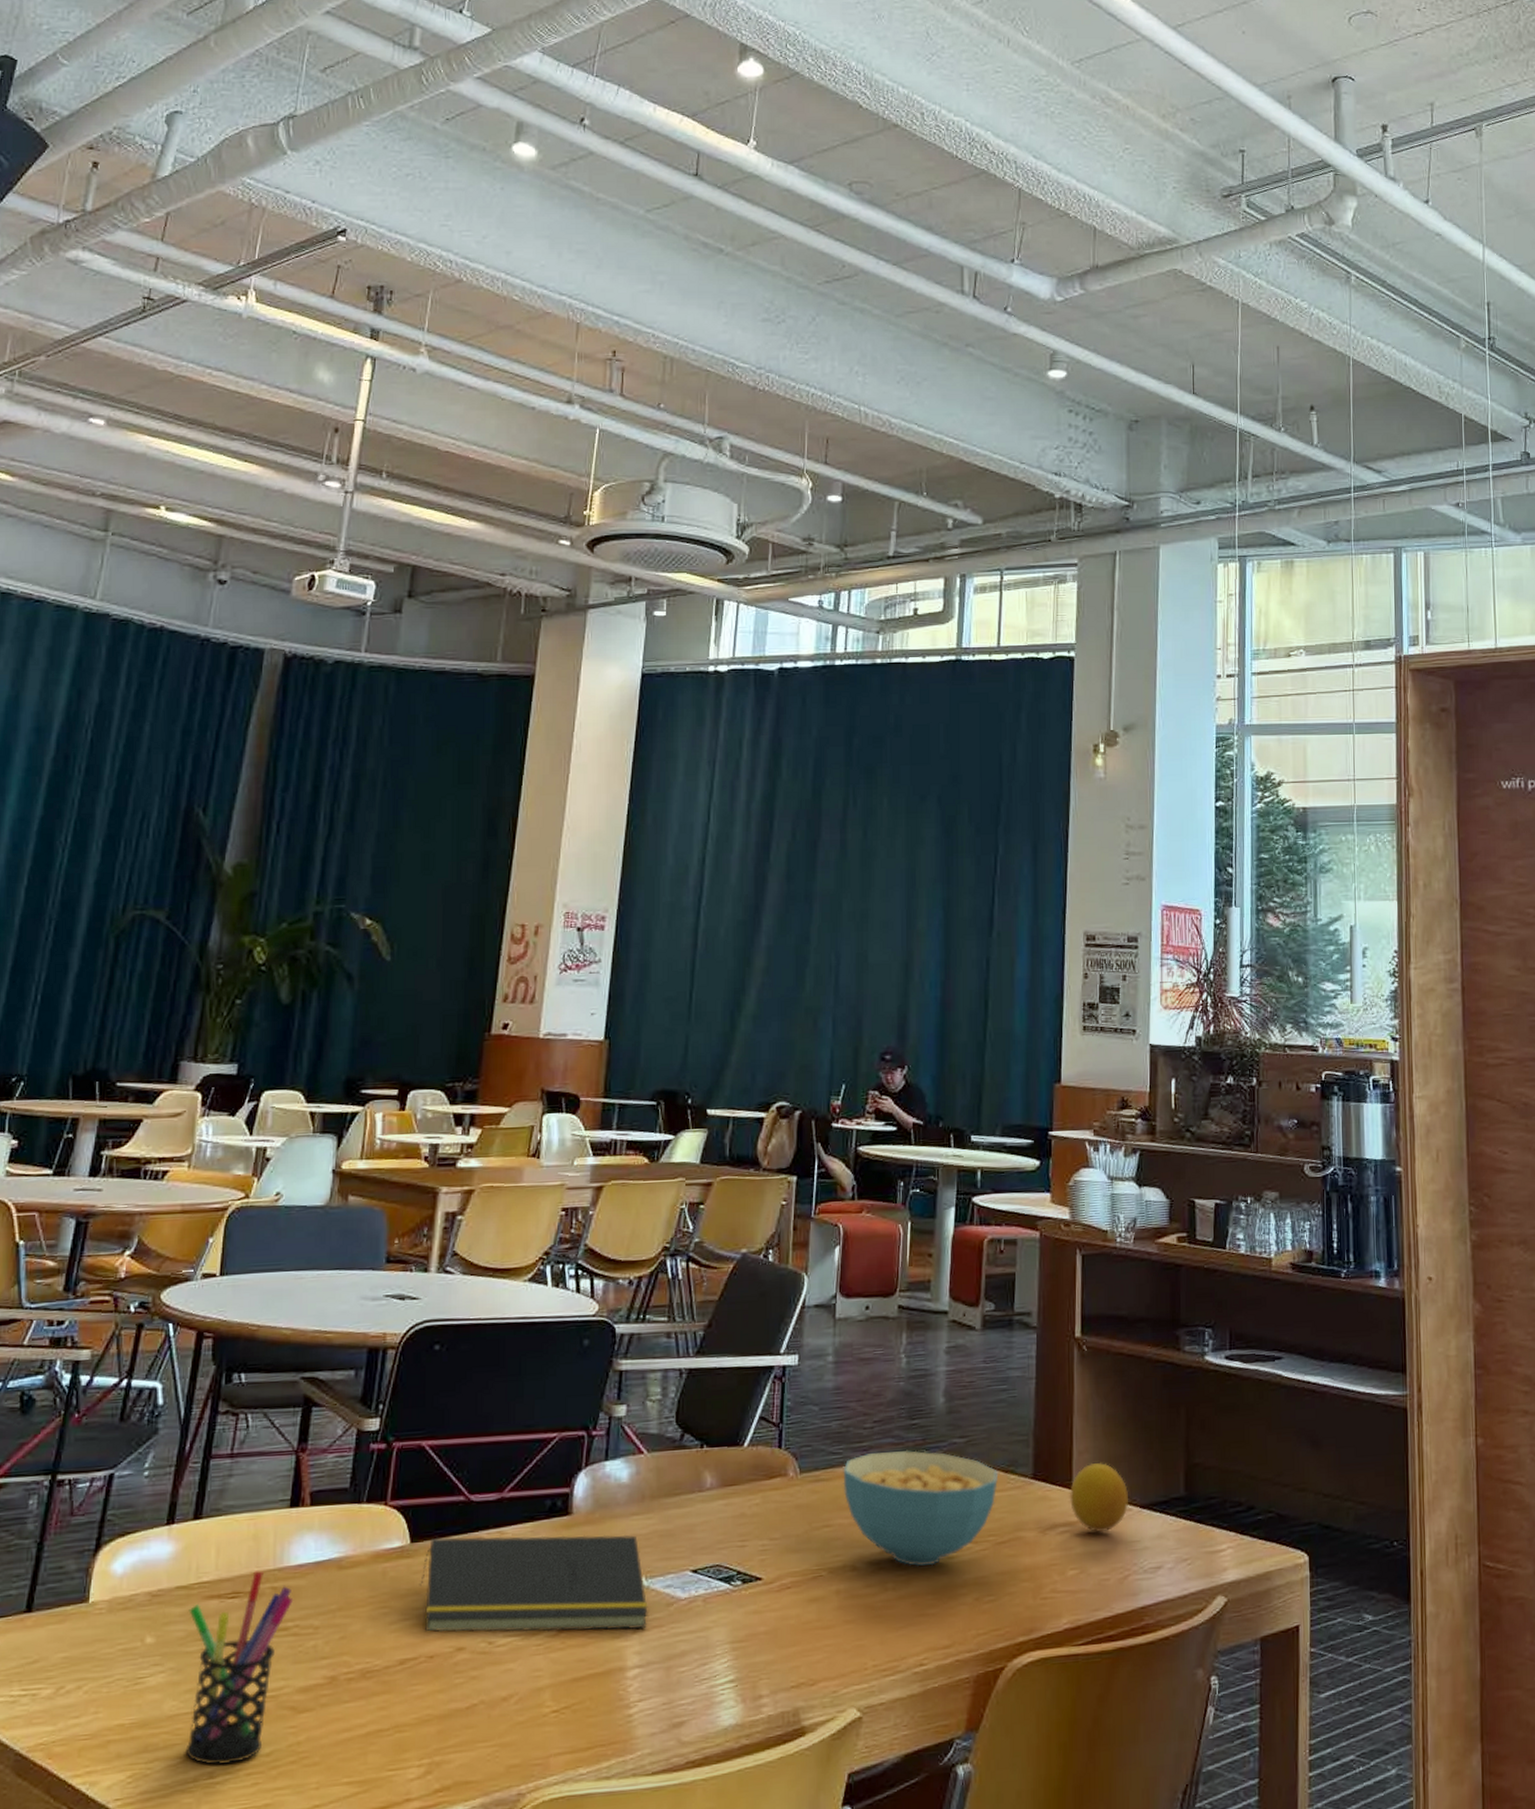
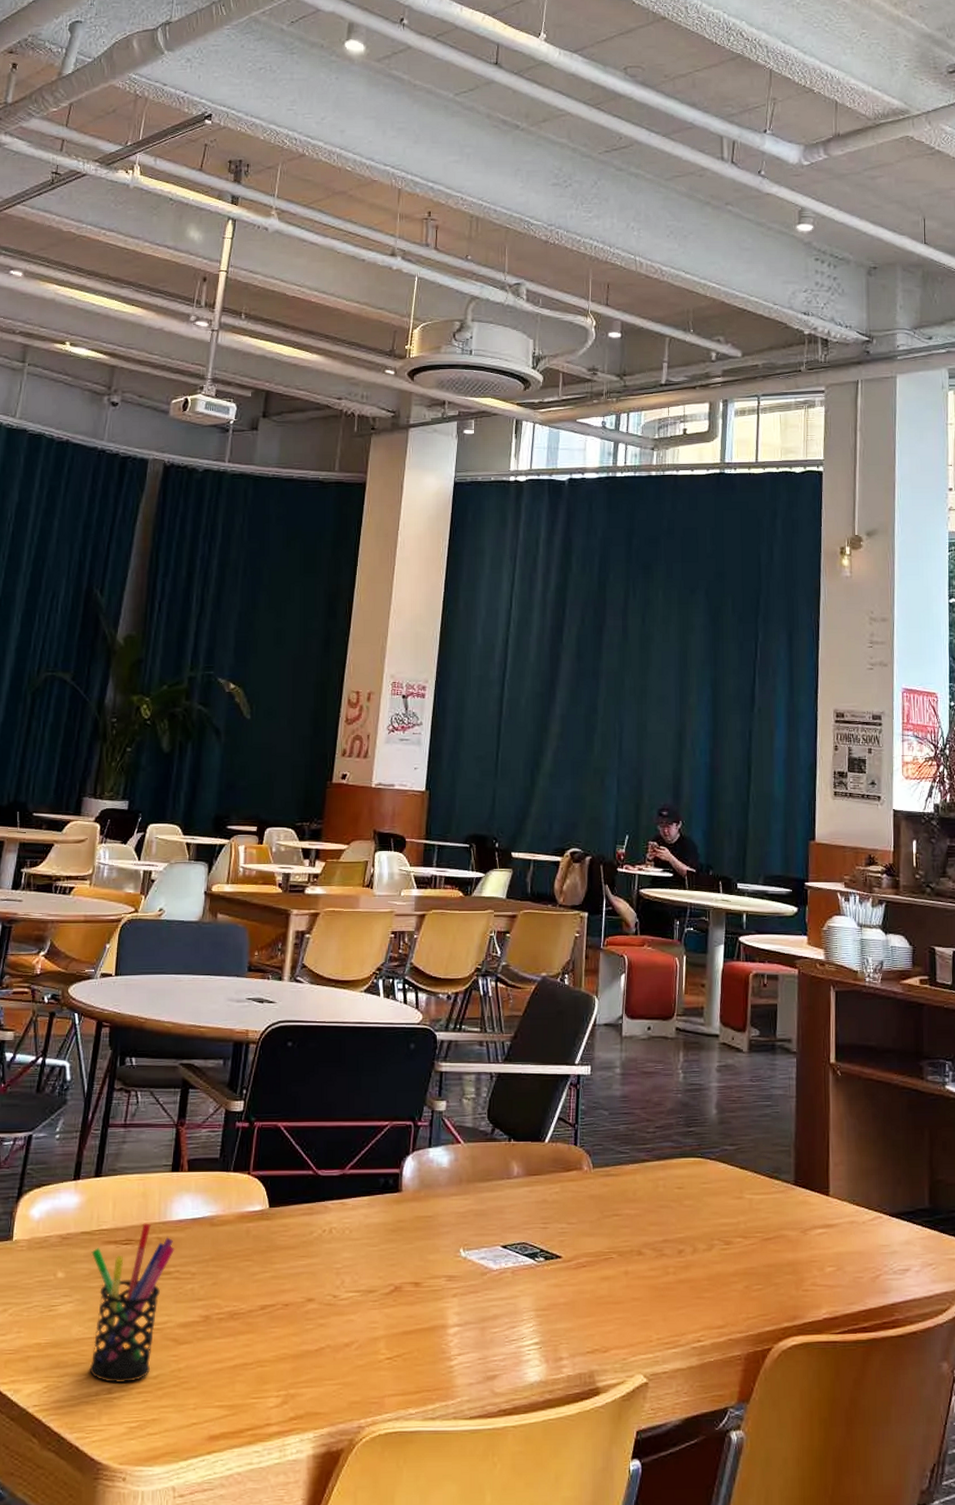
notepad: present [419,1534,648,1633] -> none [276,1204,466,1294]
cereal bowl: present [843,1449,999,1566] -> none [629,1153,765,1255]
fruit: present [1069,1463,1128,1533] -> none [826,1175,879,1236]

